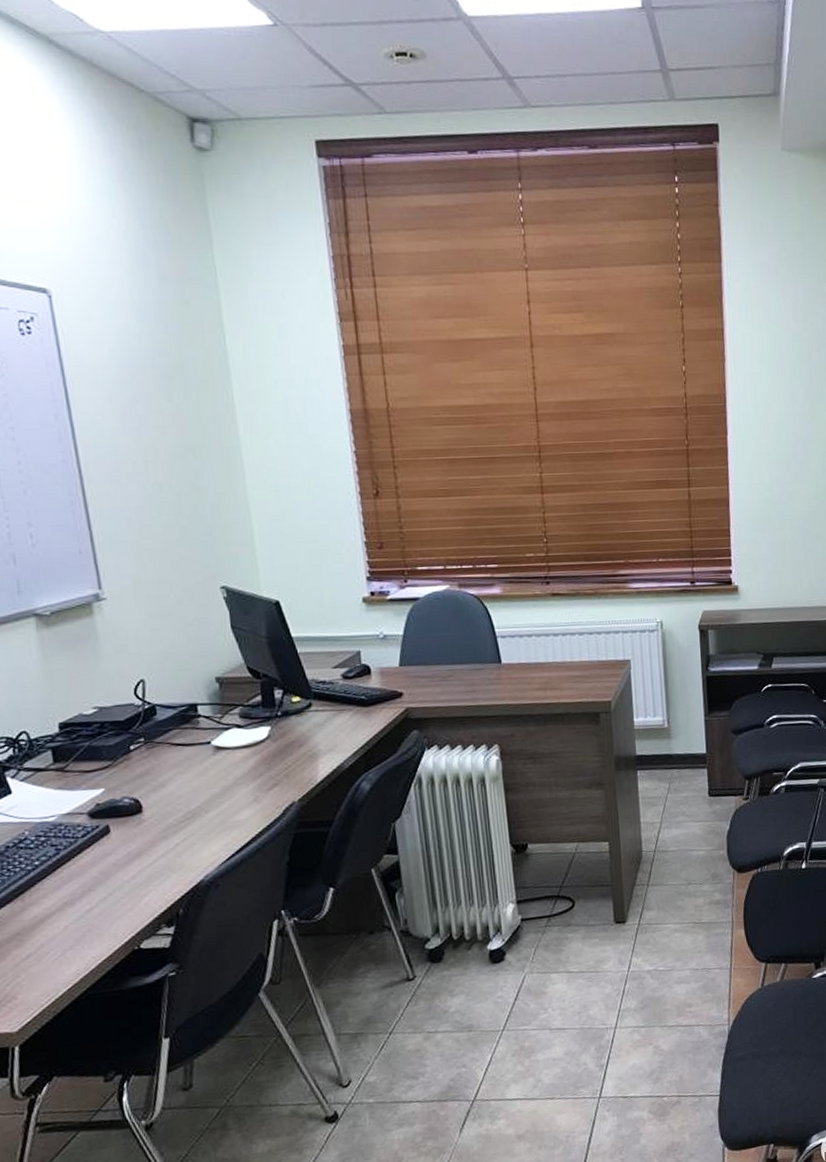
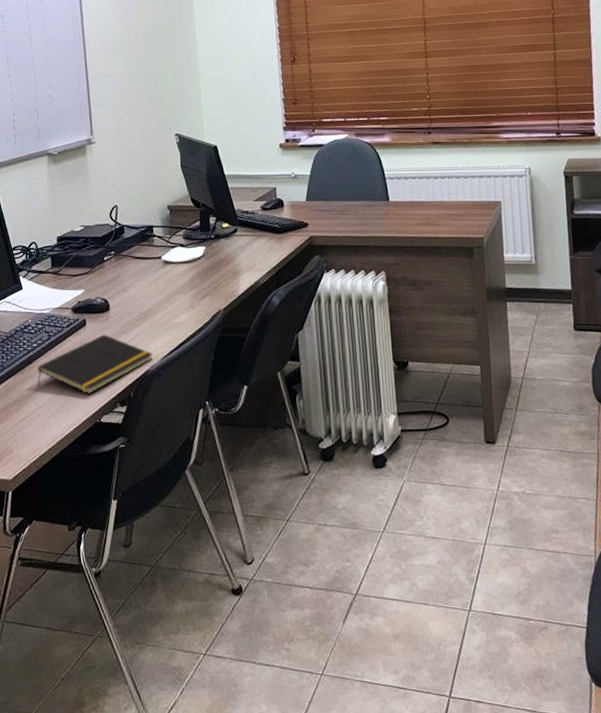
notepad: none [42,842,207,917] -> present [37,334,153,394]

